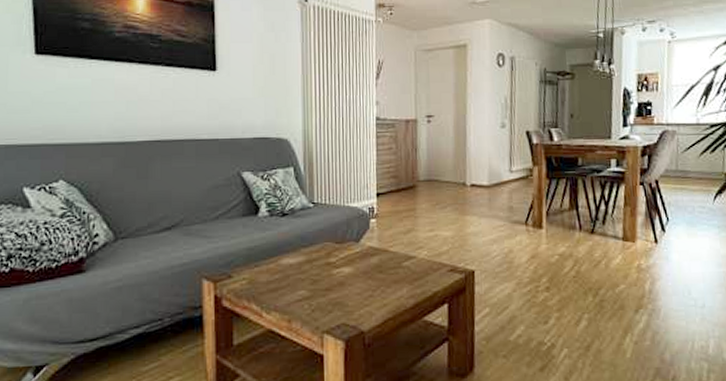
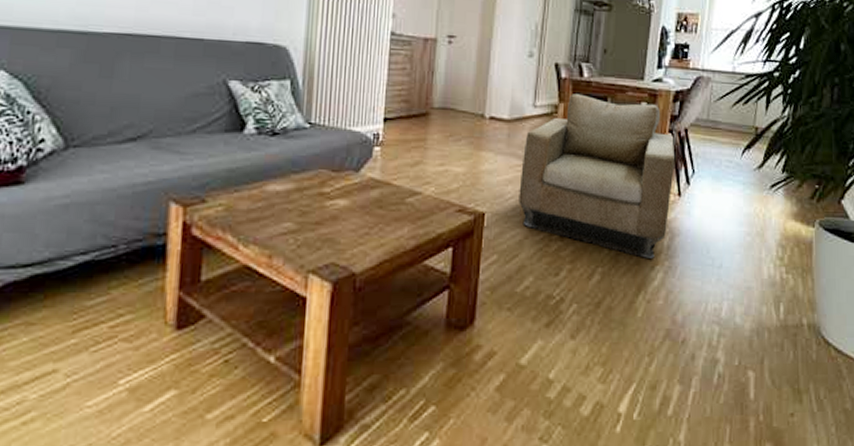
armchair: none [503,157,649,304] -> present [518,94,676,260]

